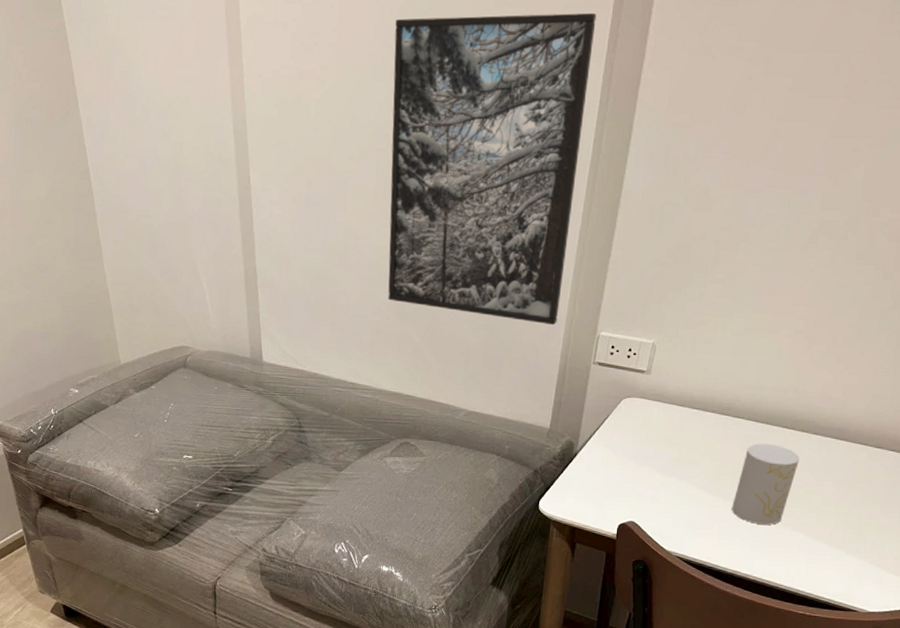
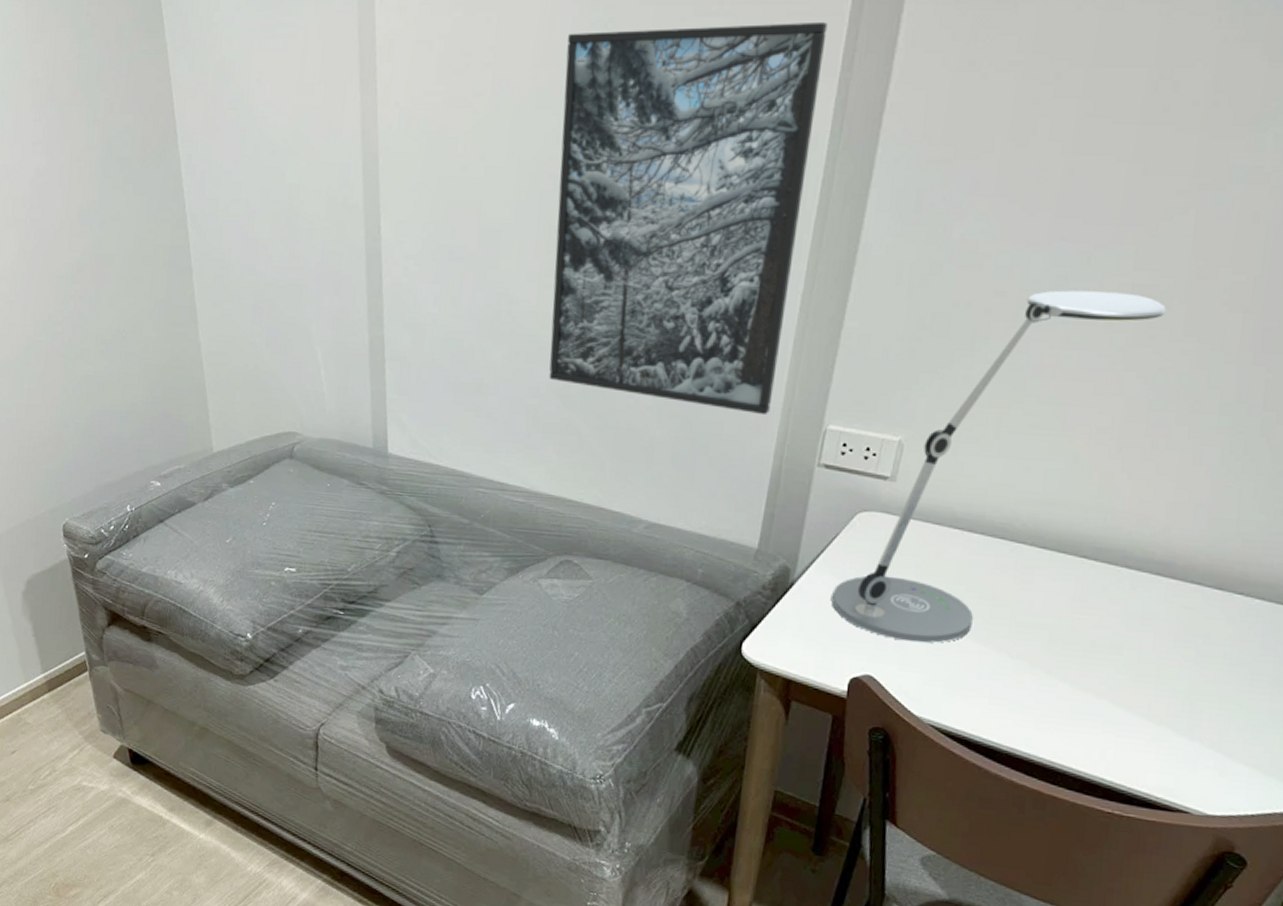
desk lamp: none [604,225,844,496] -> present [831,290,1166,643]
cup: present [732,443,800,525] -> none [1008,577,1106,688]

